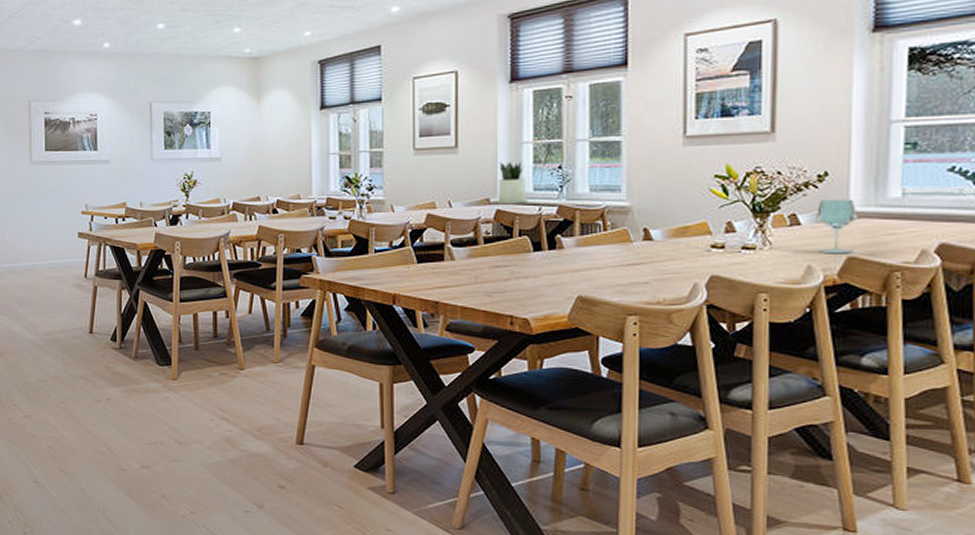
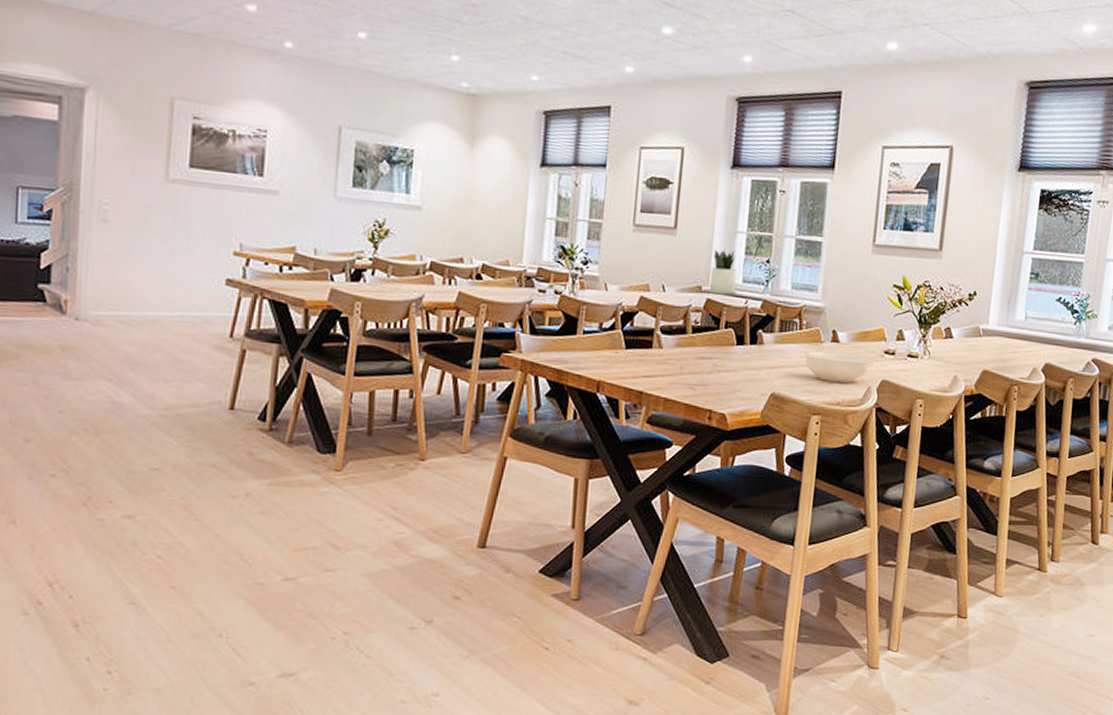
bowl: none [612,251,694,281] -> present [804,351,870,383]
wine glass: present [815,199,858,254] -> none [963,316,994,368]

